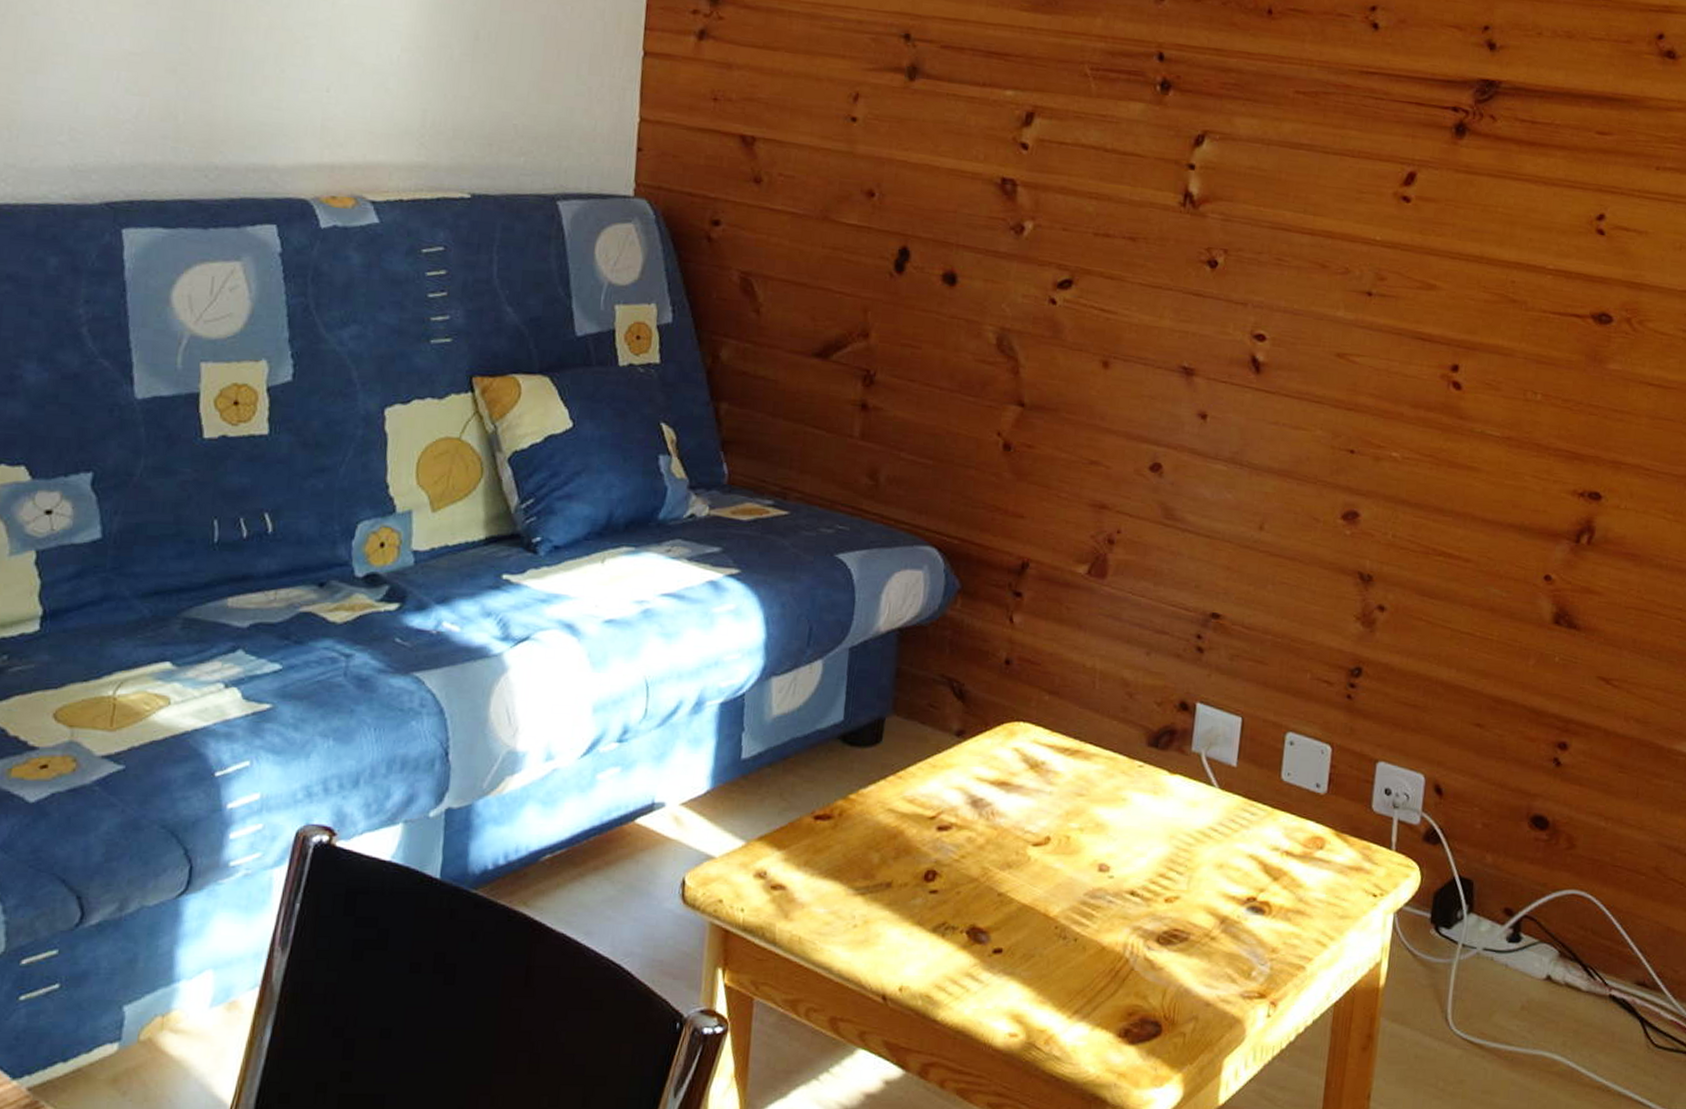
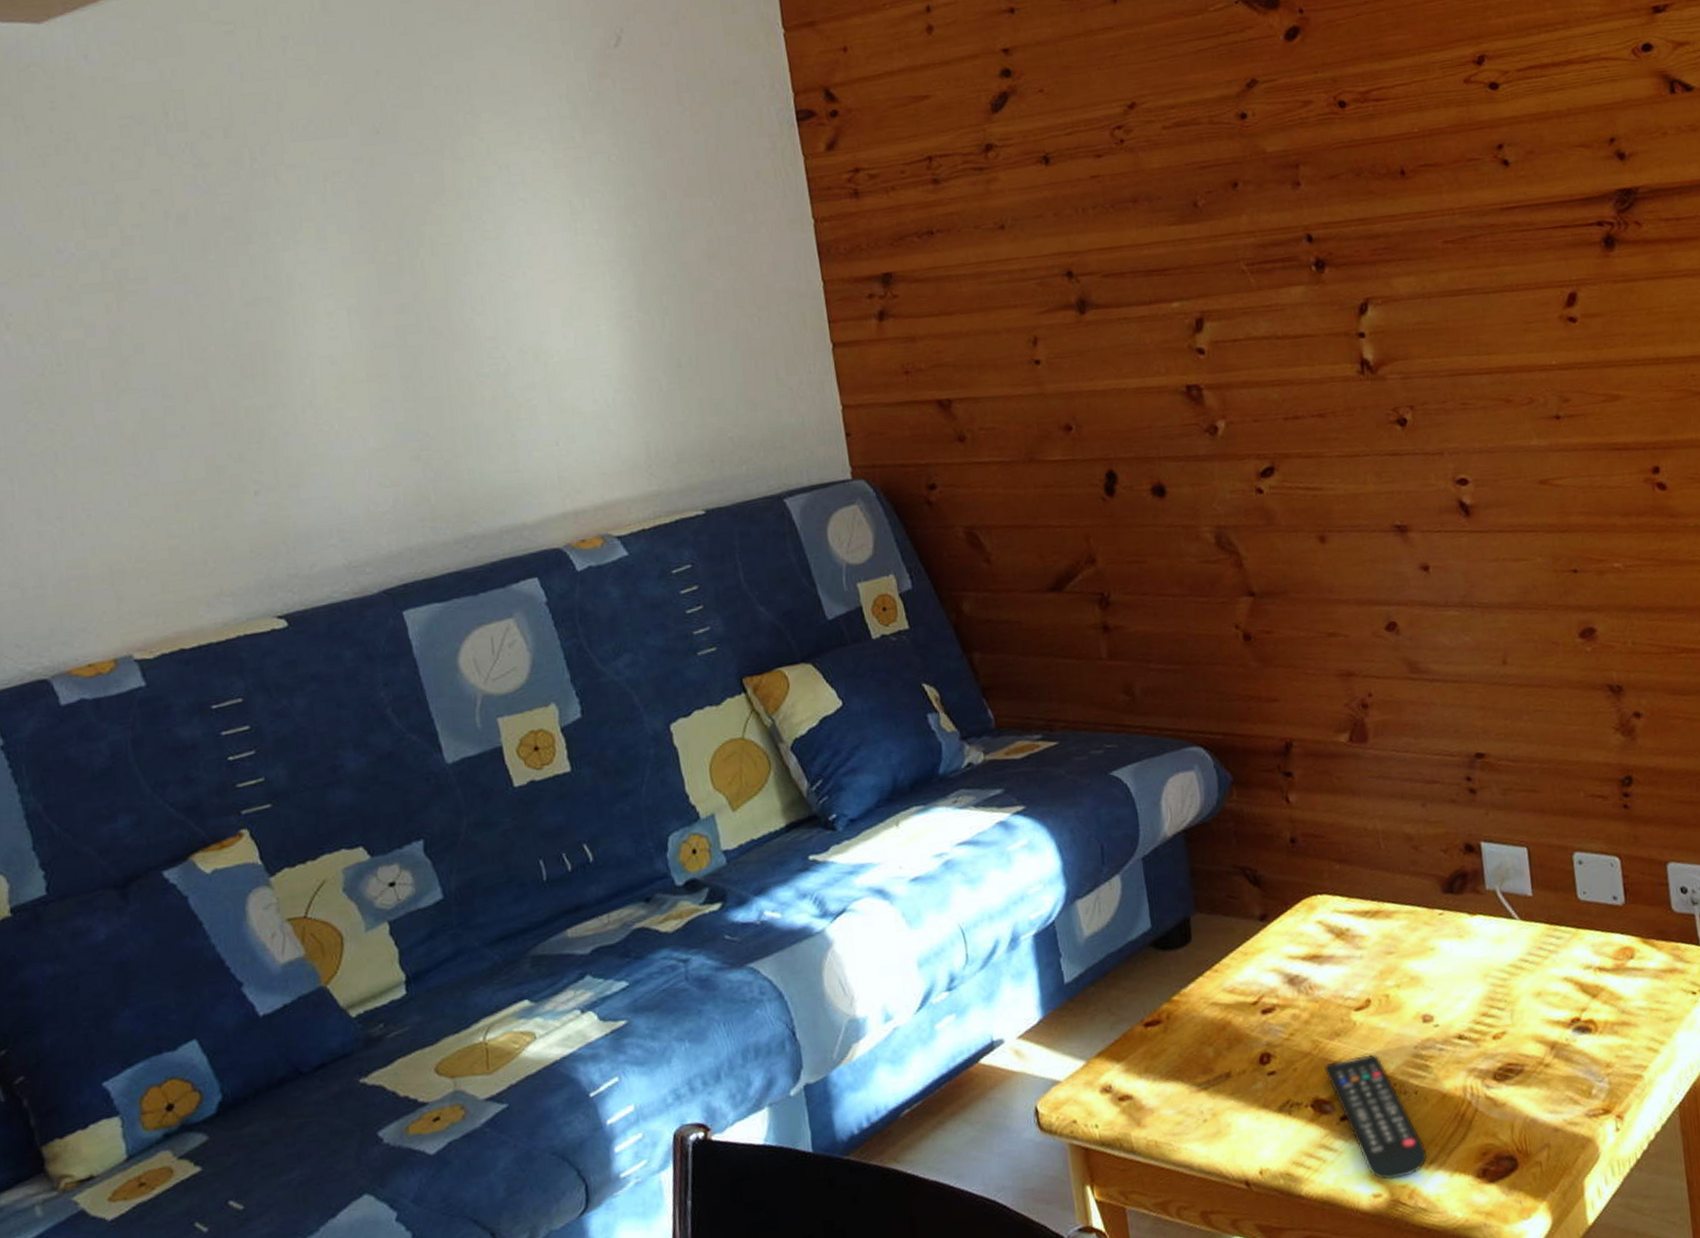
remote control: none [988,892,1073,1022] -> present [1325,1054,1427,1180]

